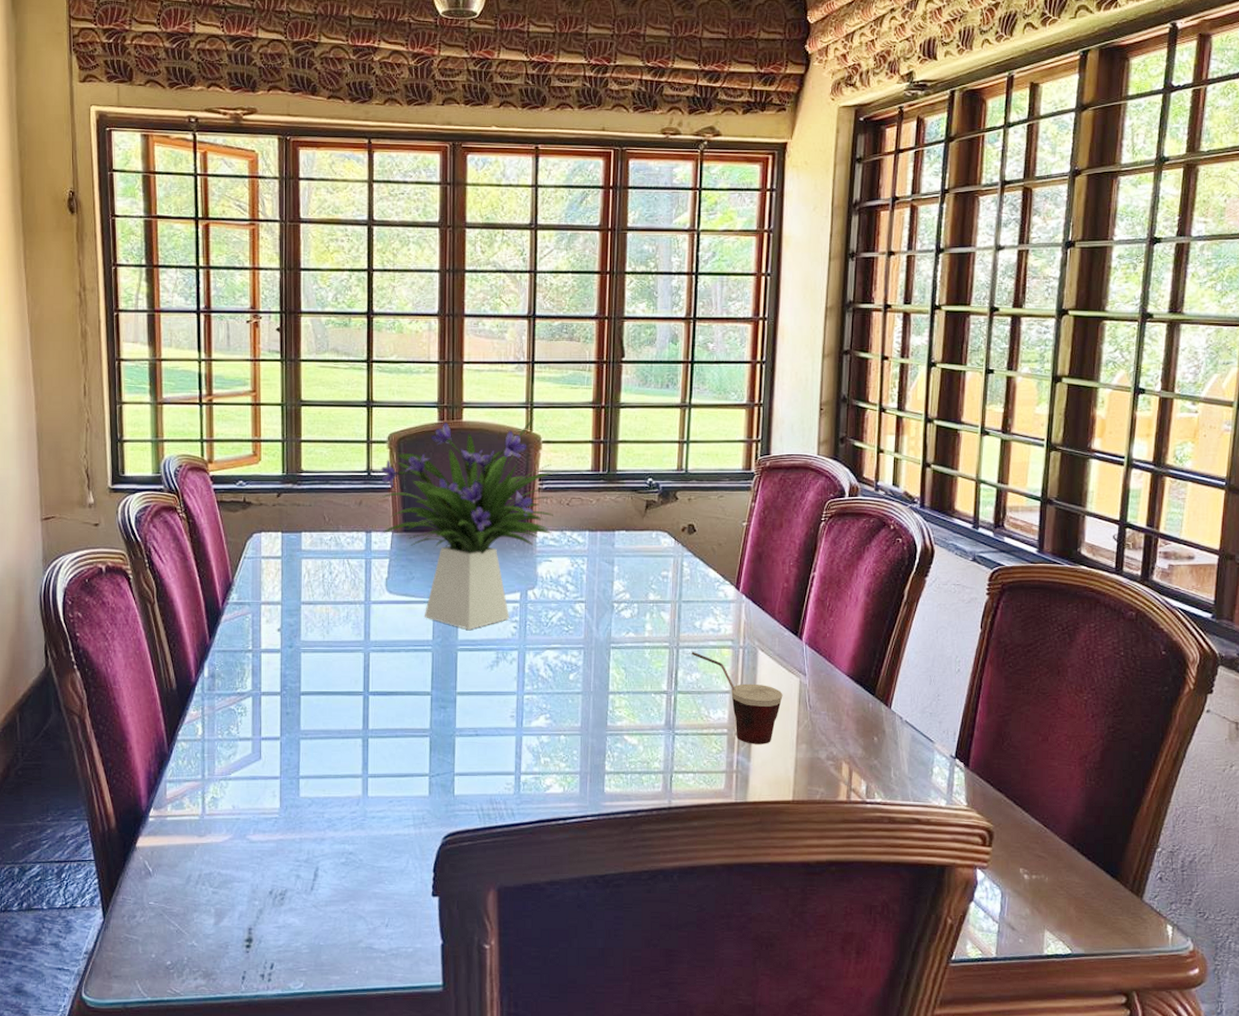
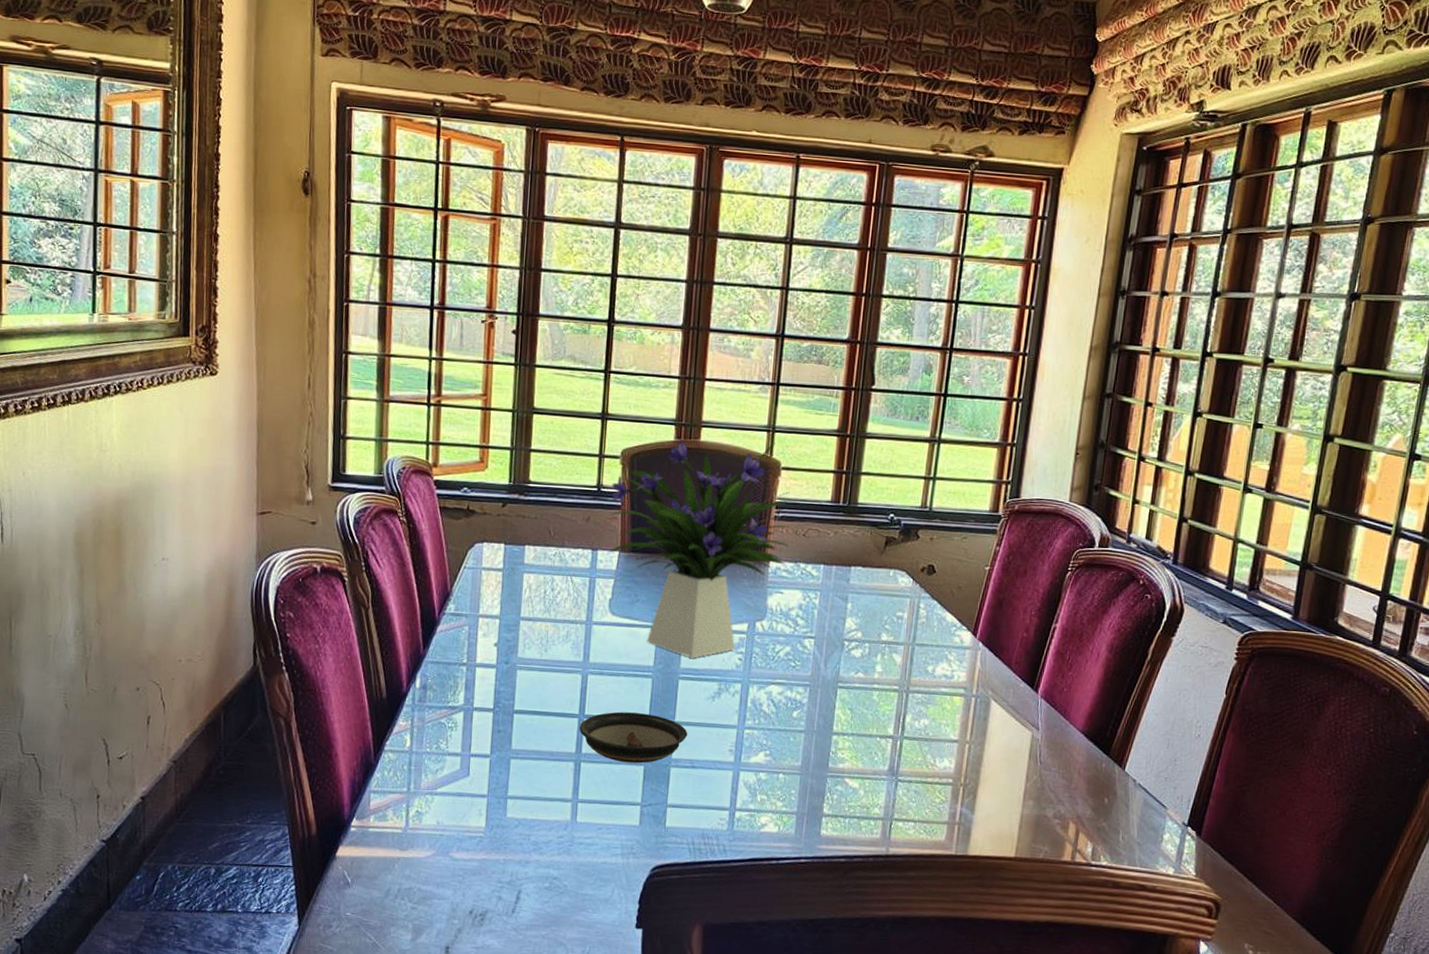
saucer: none [365,686,470,736] -> present [579,711,688,764]
cup: present [691,651,783,744] -> none [921,696,1014,798]

